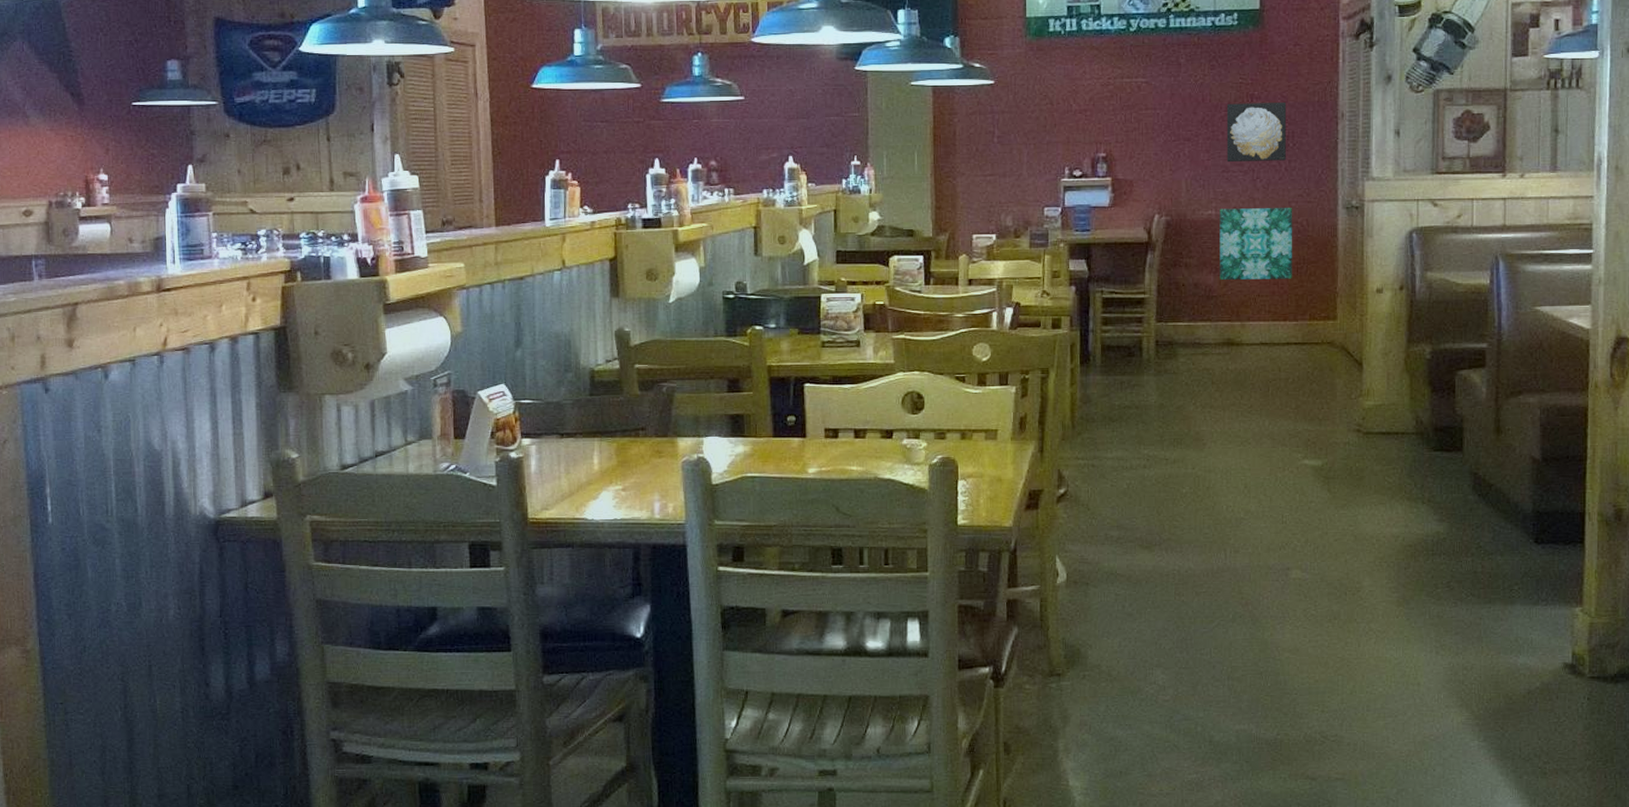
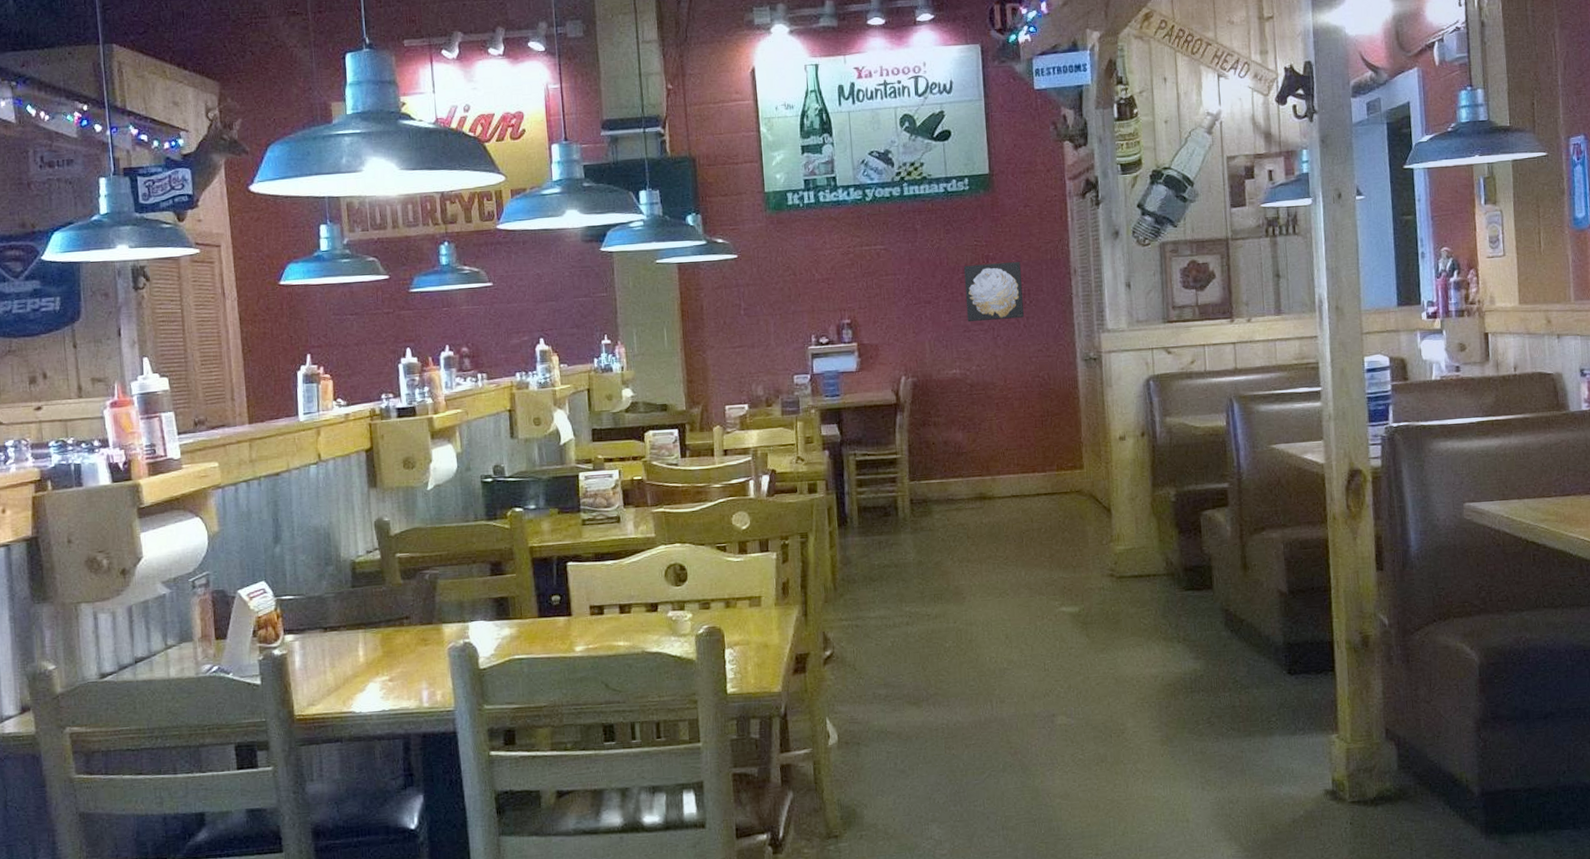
wall art: present [1219,208,1293,280] -> none [963,363,1038,436]

